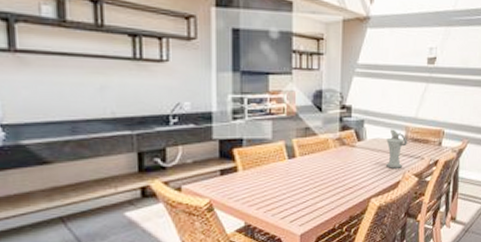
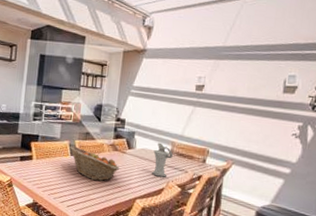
fruit basket: none [286,146,350,184] -> present [69,145,120,181]

